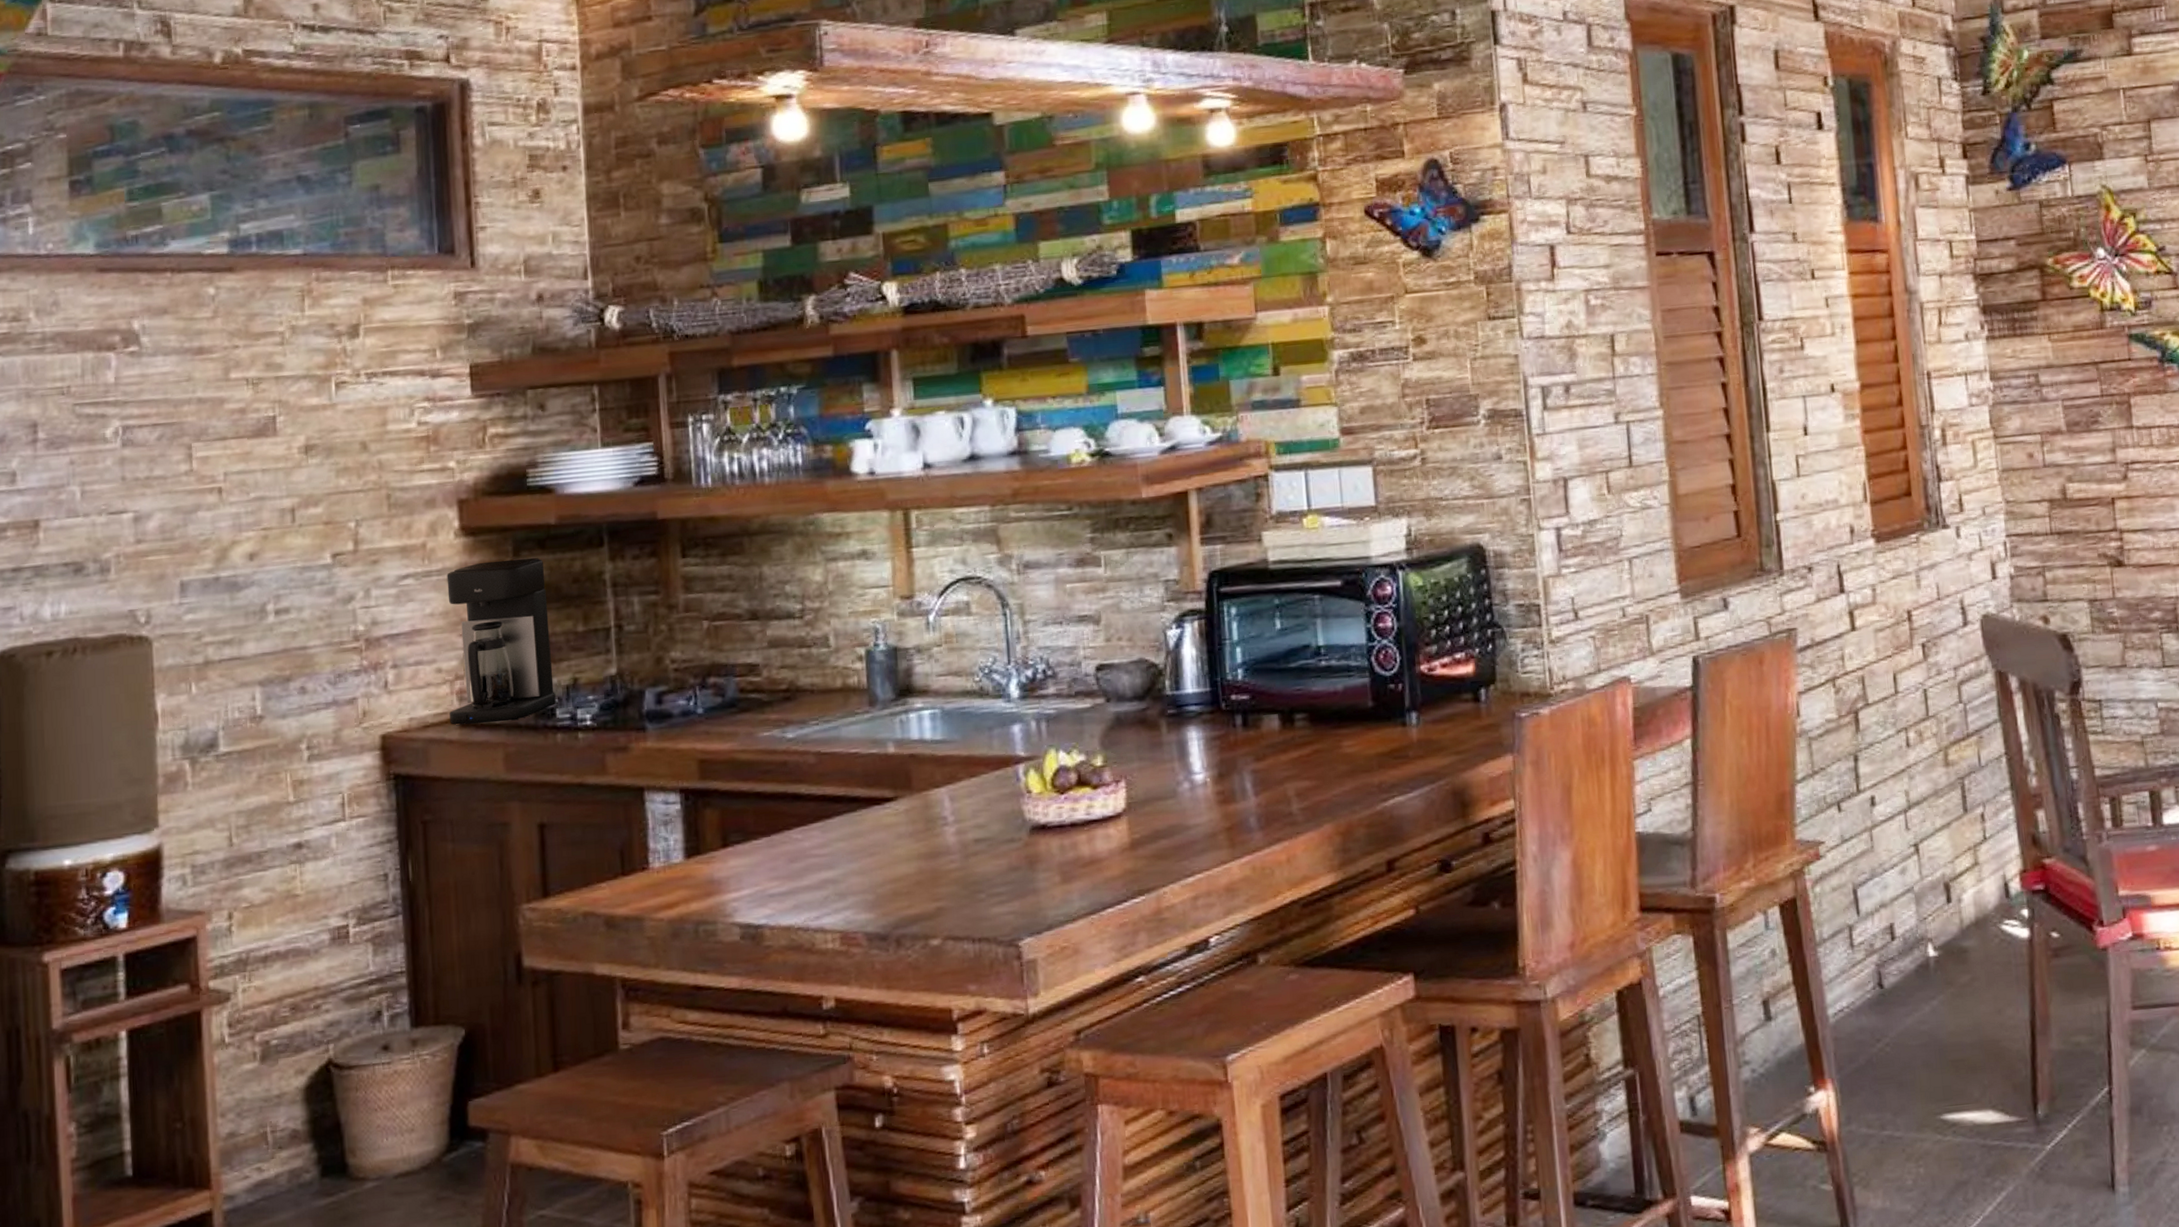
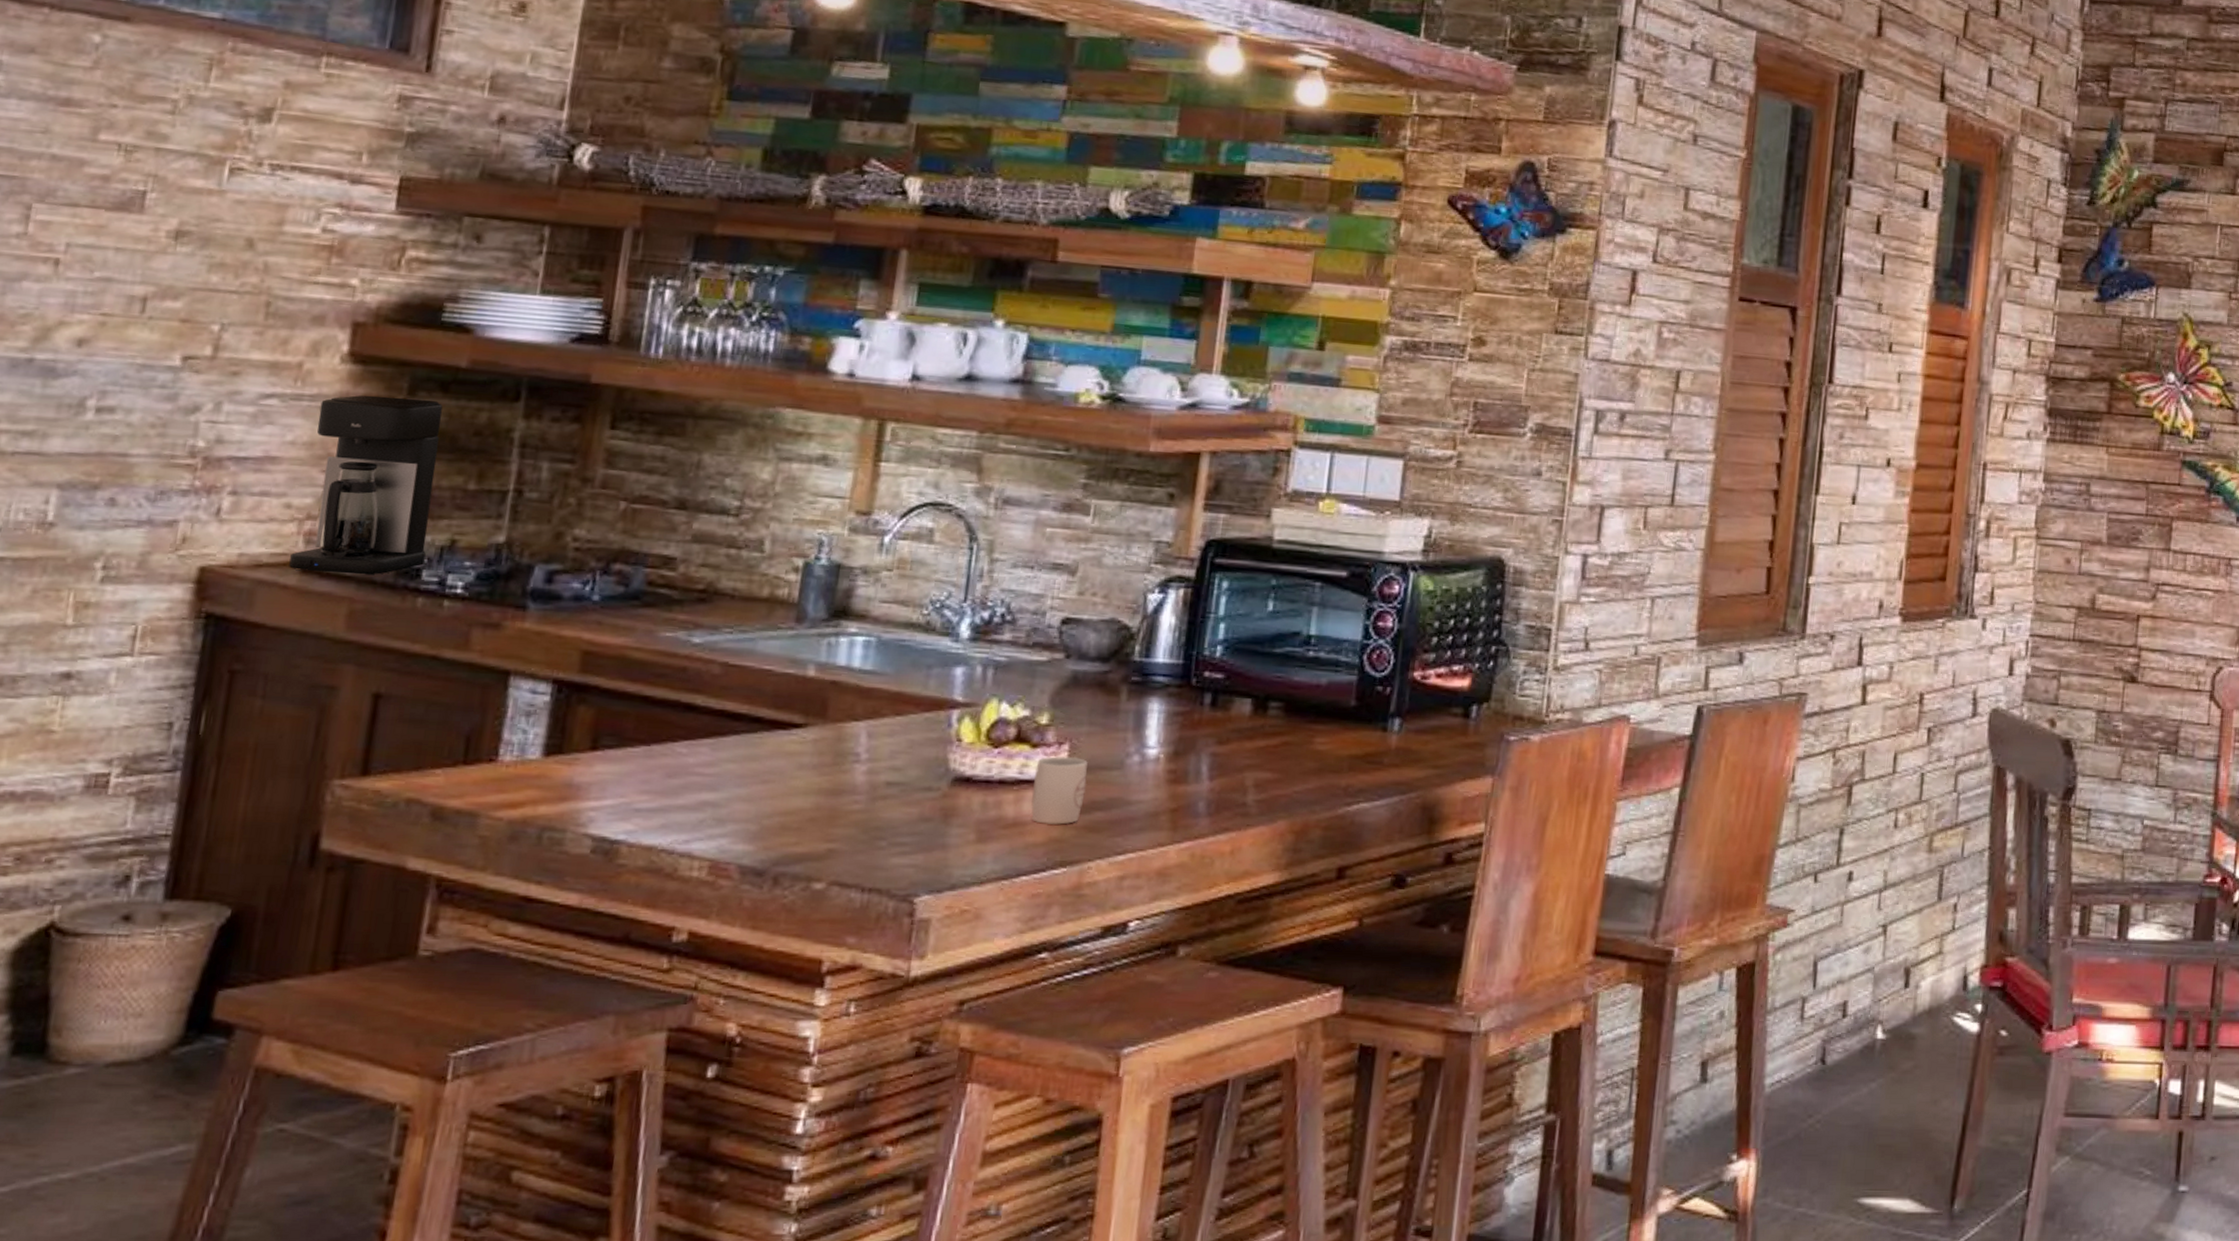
mug: none [1100,792,1149,858] -> present [1031,756,1088,825]

